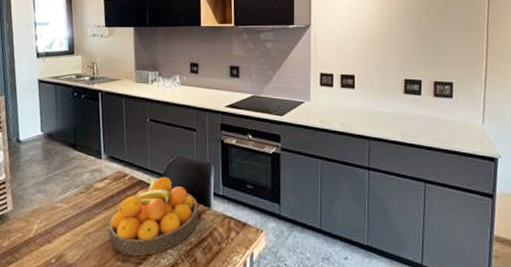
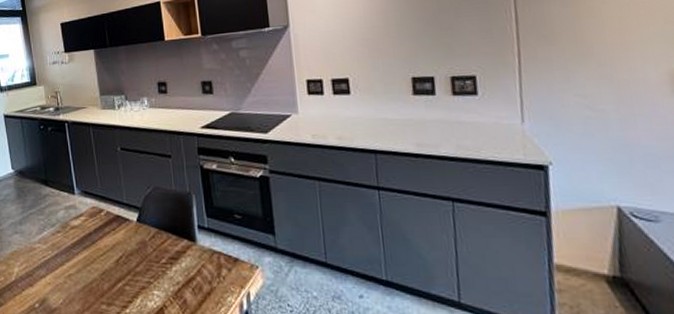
fruit bowl: present [108,176,199,256] -> none [89,210,184,298]

